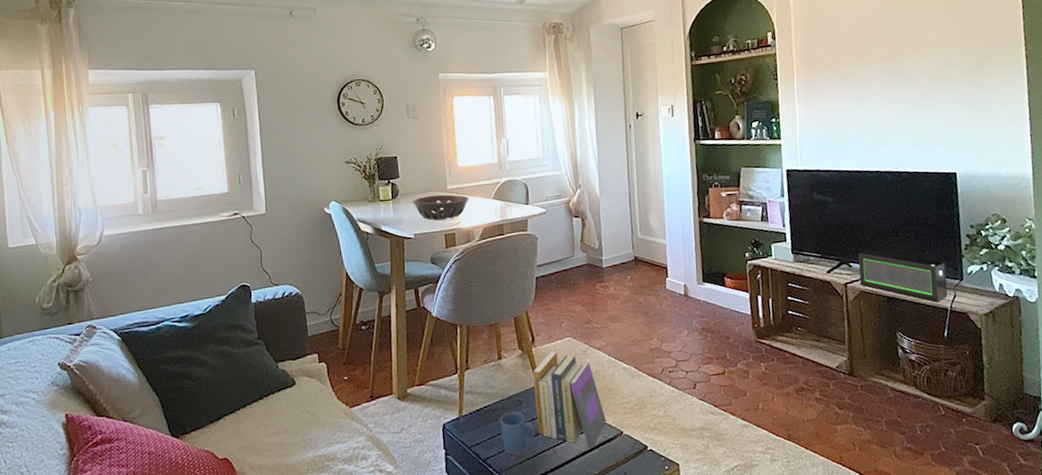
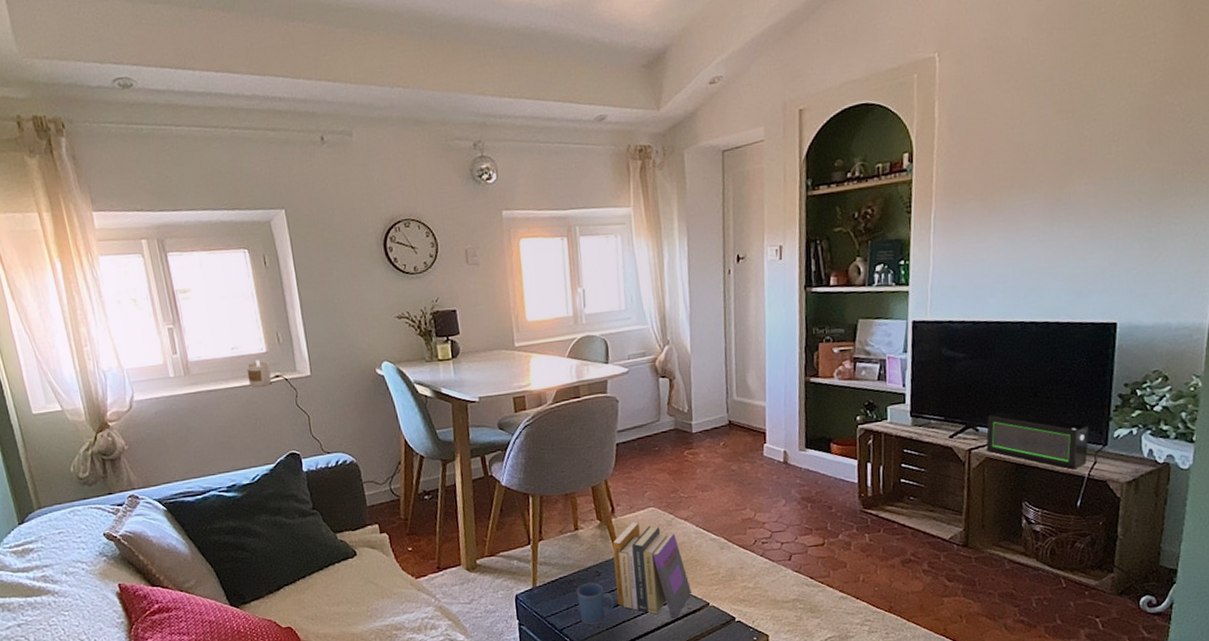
candle: none [208,199,231,224] -> present [246,359,272,388]
decorative bowl: present [412,194,469,220] -> none [475,353,540,382]

